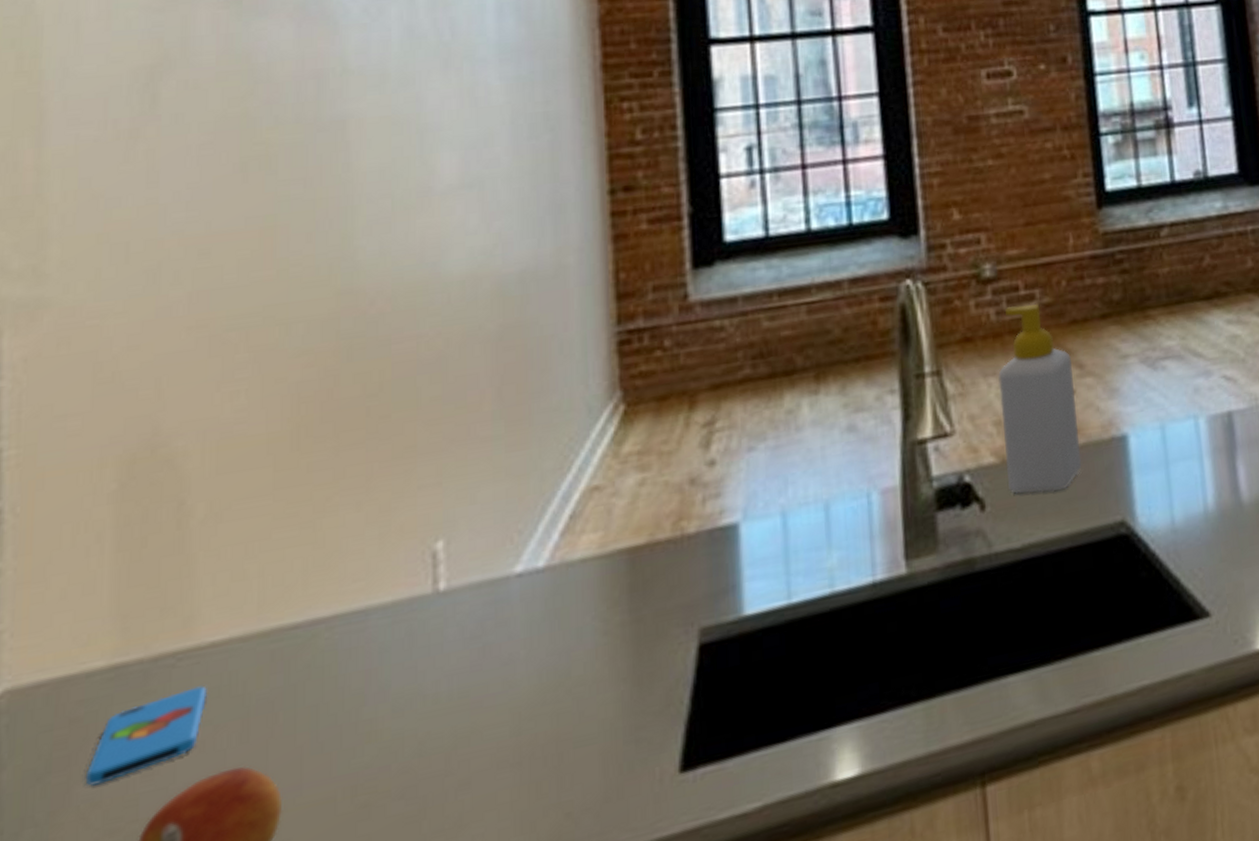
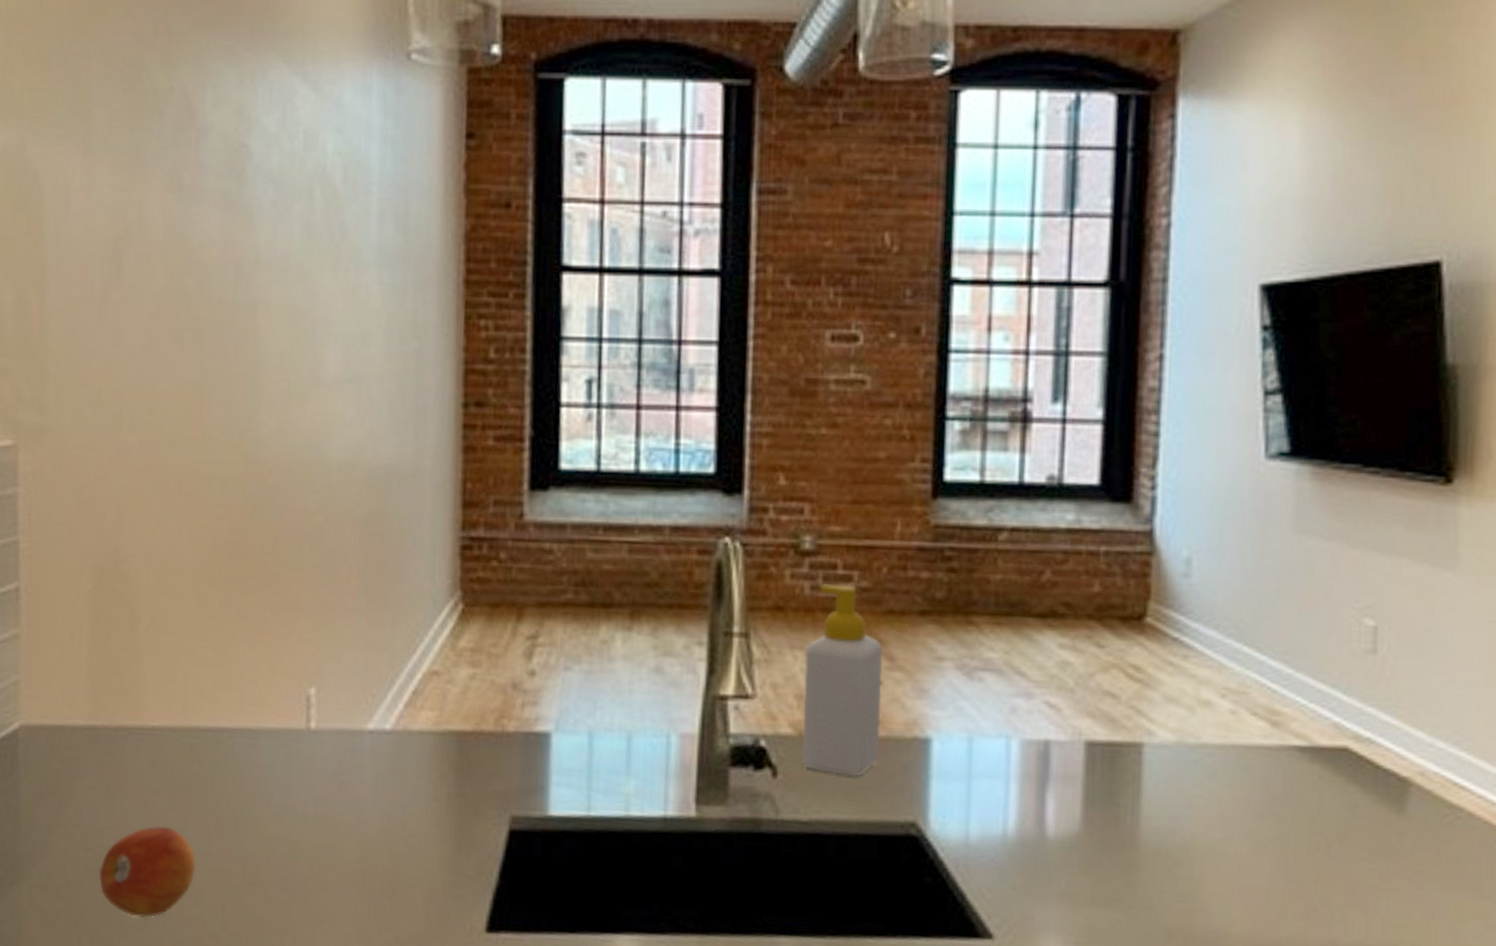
smartphone: present [85,685,207,786] -> none [70,757,148,812]

